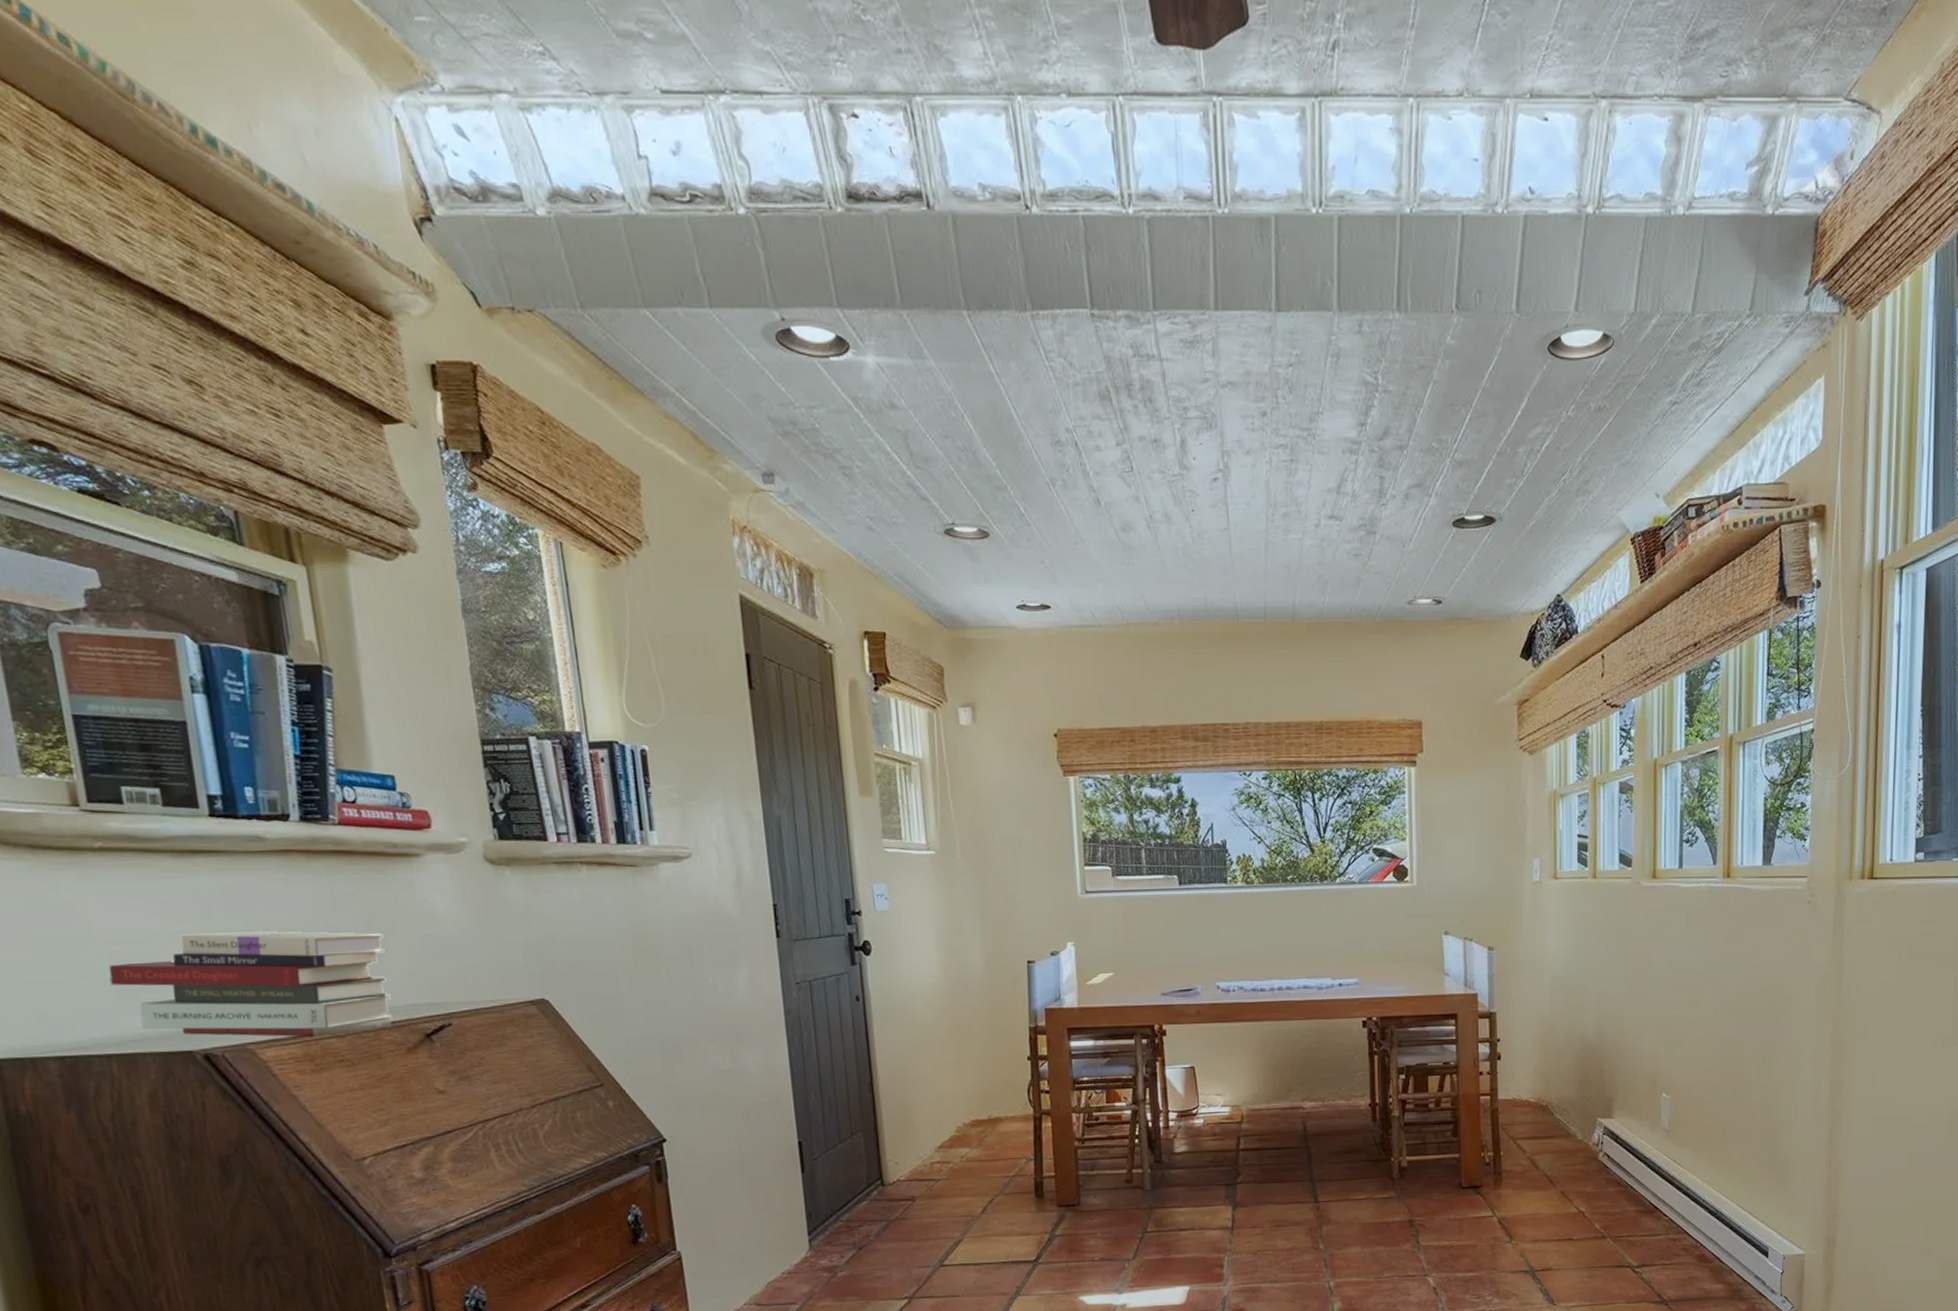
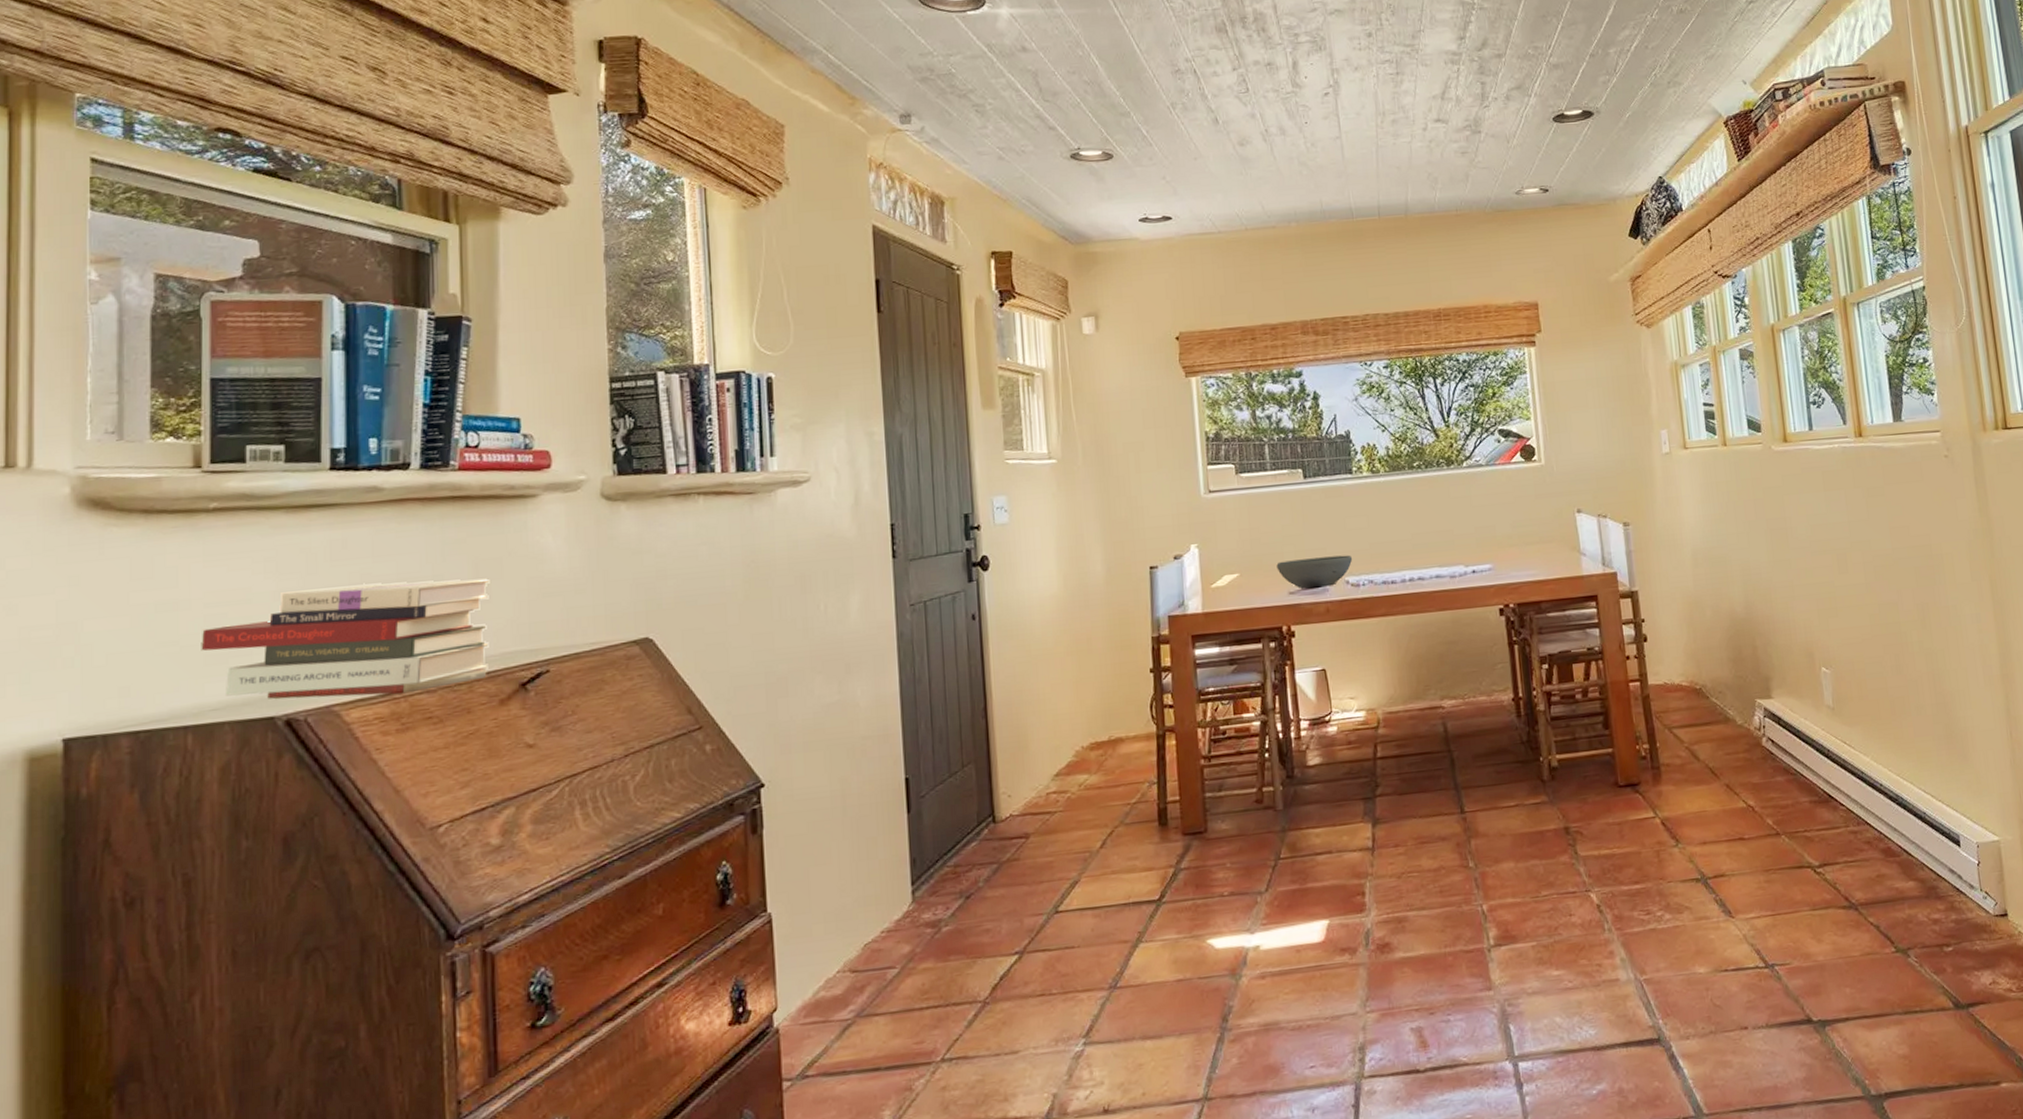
bowl: none [1150,961,1224,991] -> present [1276,555,1353,589]

